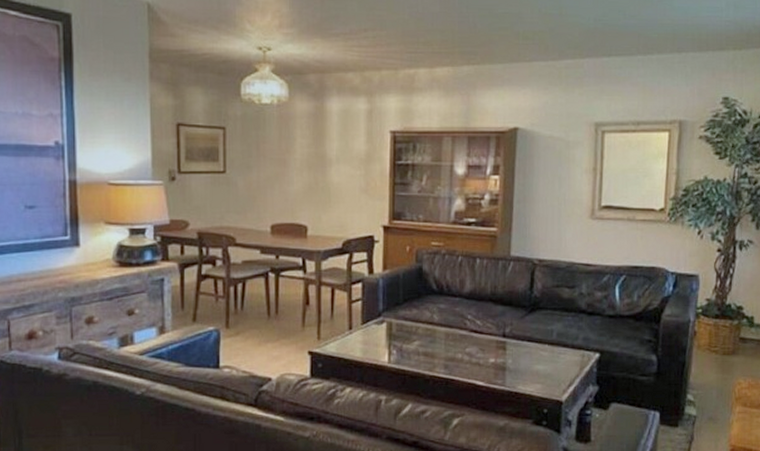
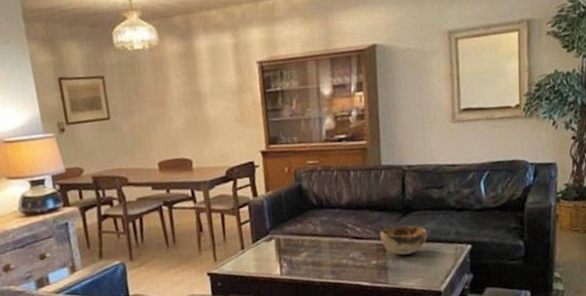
decorative bowl: none [501,324,553,356] -> present [379,225,428,255]

